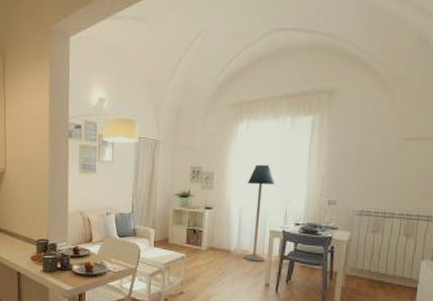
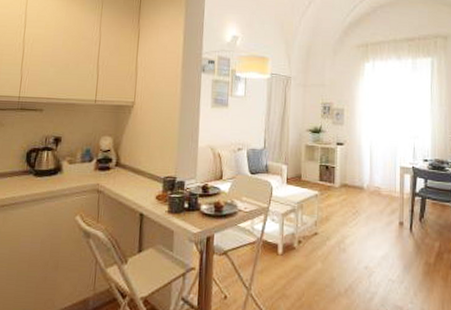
floor lamp: present [244,164,274,262] -> none [376,101,401,199]

